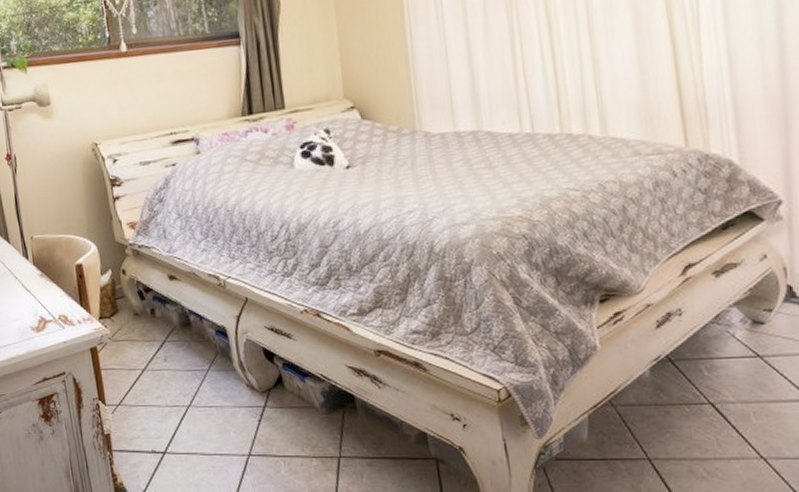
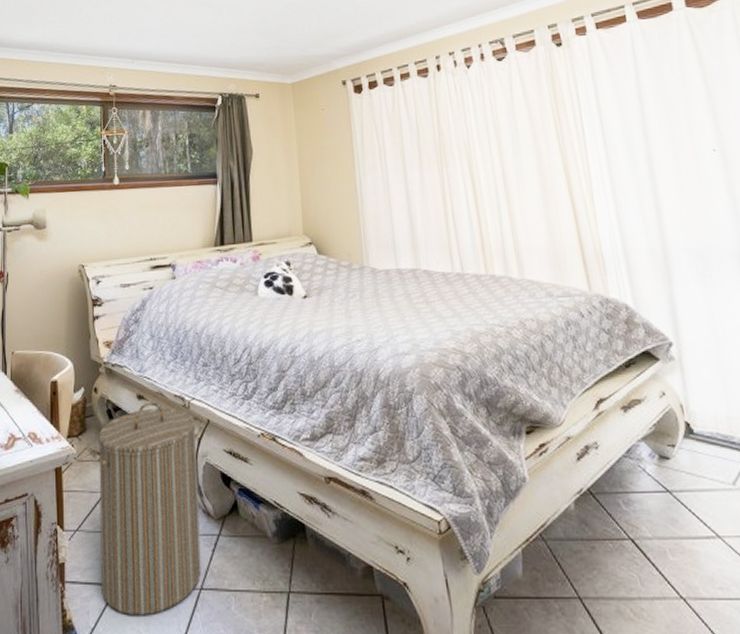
laundry hamper: none [122,281,249,479] -> present [88,401,204,616]

